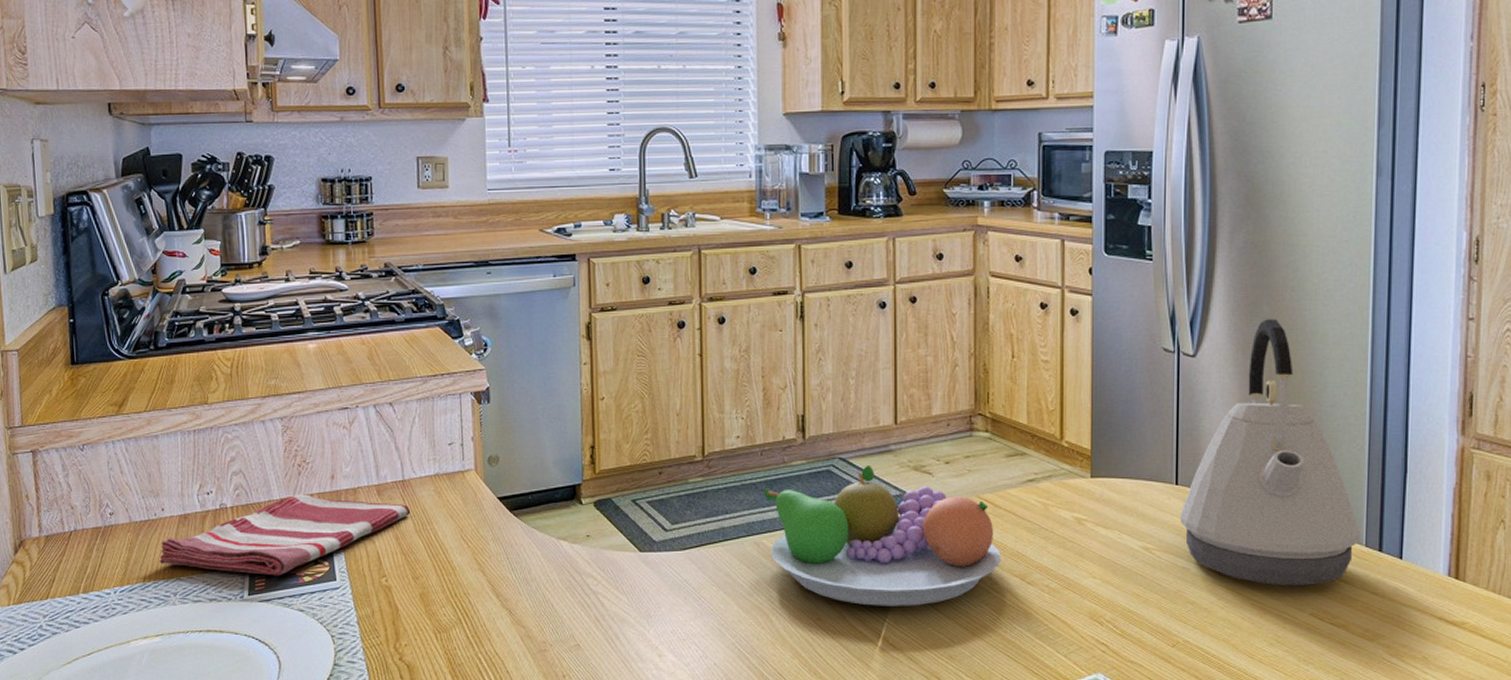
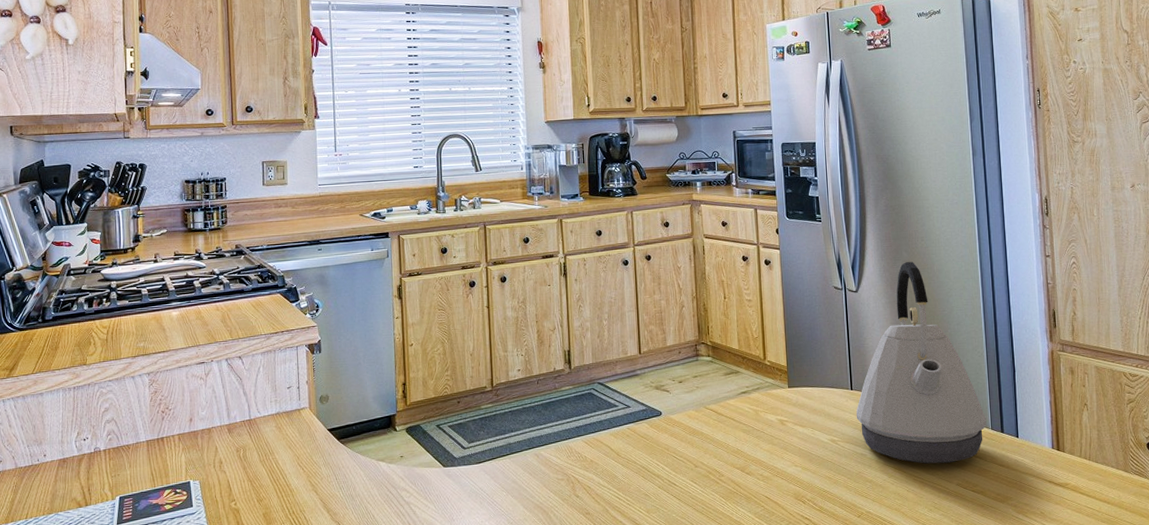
dish towel: present [159,494,411,576] -> none [40,435,256,507]
fruit bowl: present [764,464,1001,606] -> none [541,386,726,500]

